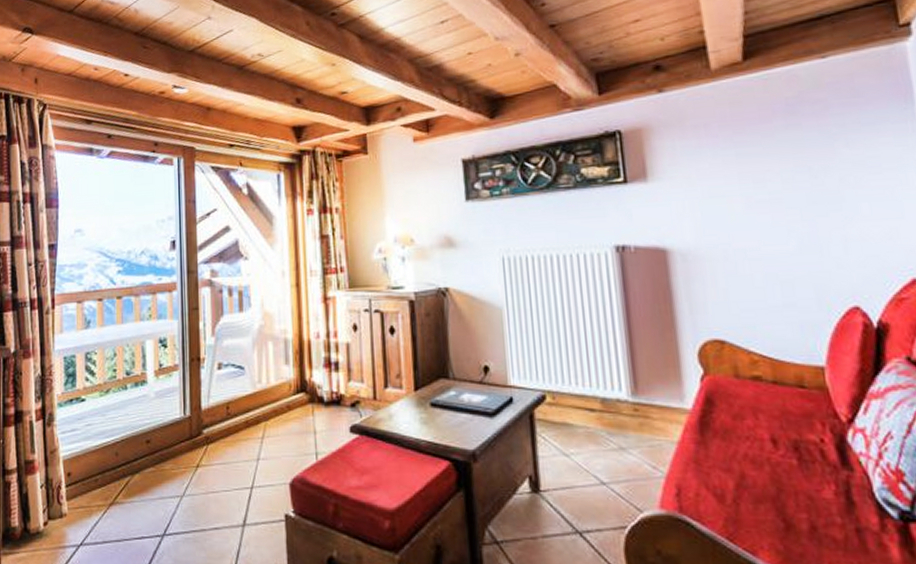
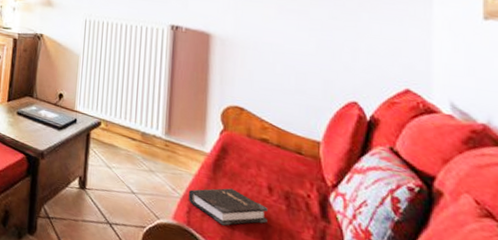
hardback book: none [673,451,778,502] -> present [188,188,268,226]

